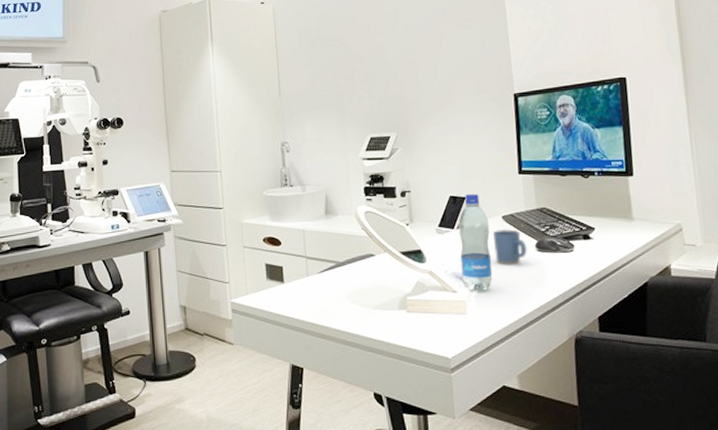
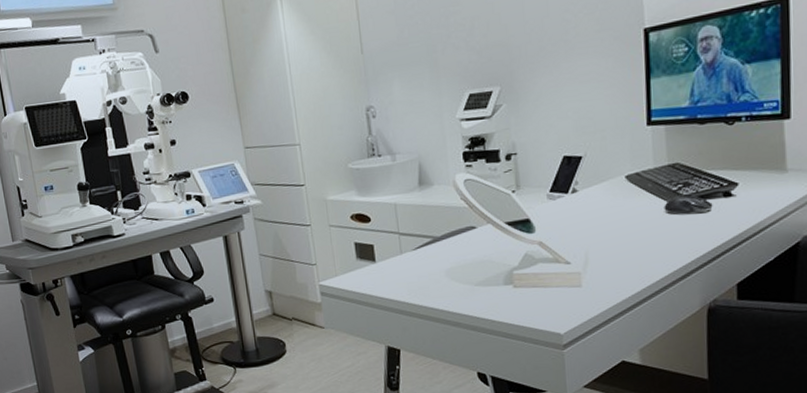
bottle: present [458,193,493,292] -> none [573,151,613,262]
mug: present [493,228,527,264] -> none [614,190,655,230]

